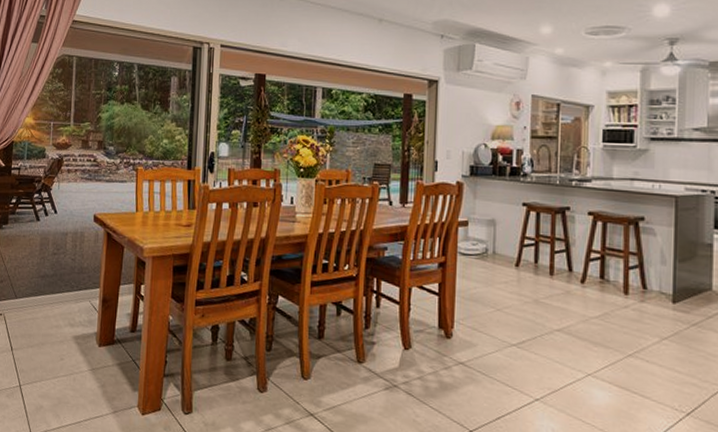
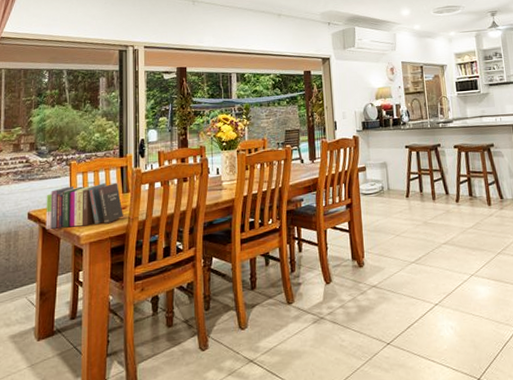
books: none [110,193,188,240] -> present [45,182,123,229]

